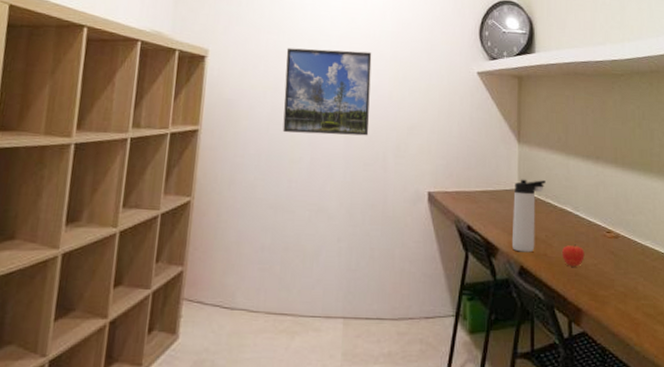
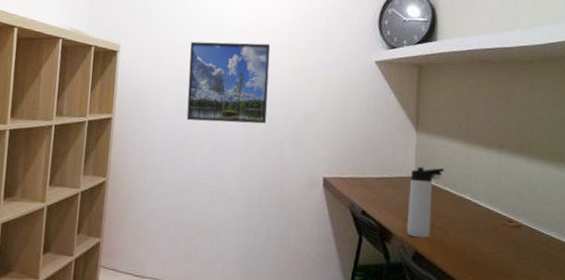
fruit: present [561,244,585,267] -> none [458,232,483,254]

